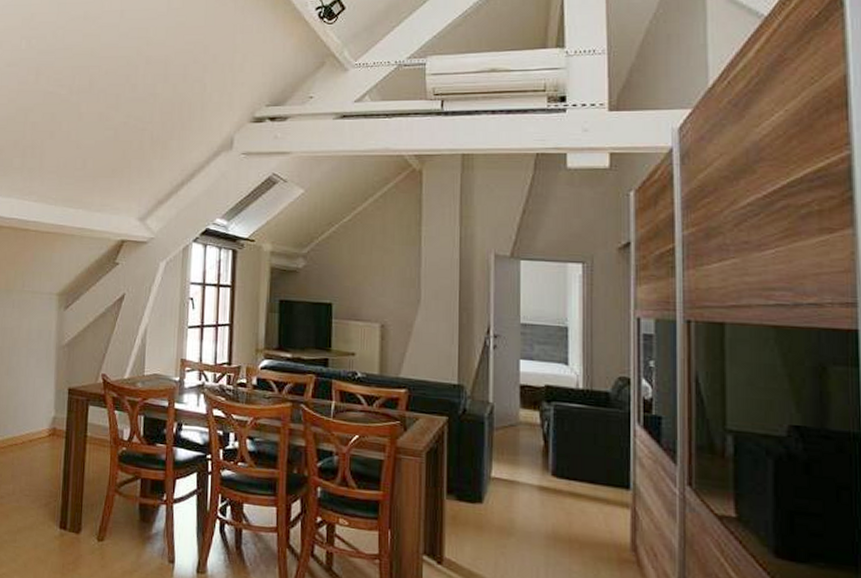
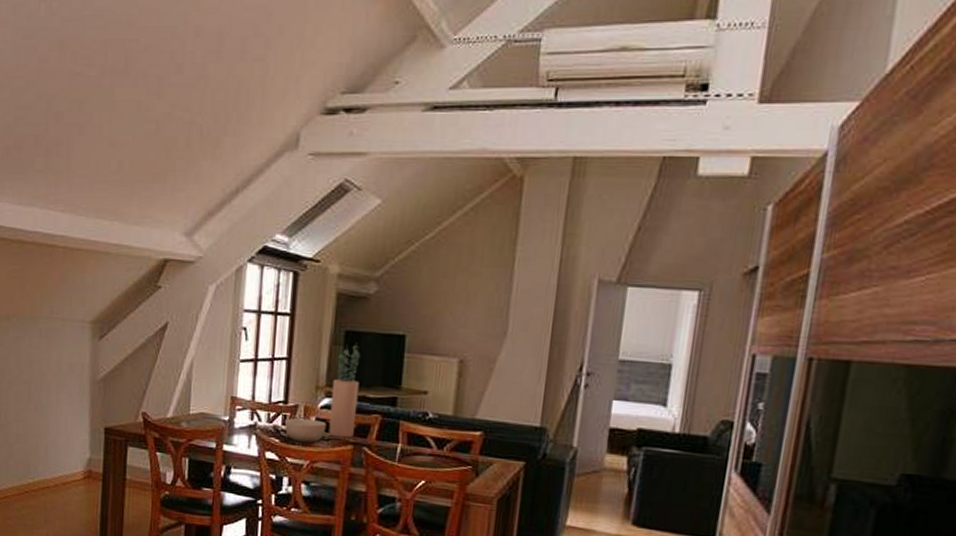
bowl: none [229,378,266,403] -> present [284,418,326,445]
vase: none [269,310,294,397] -> present [328,342,361,439]

